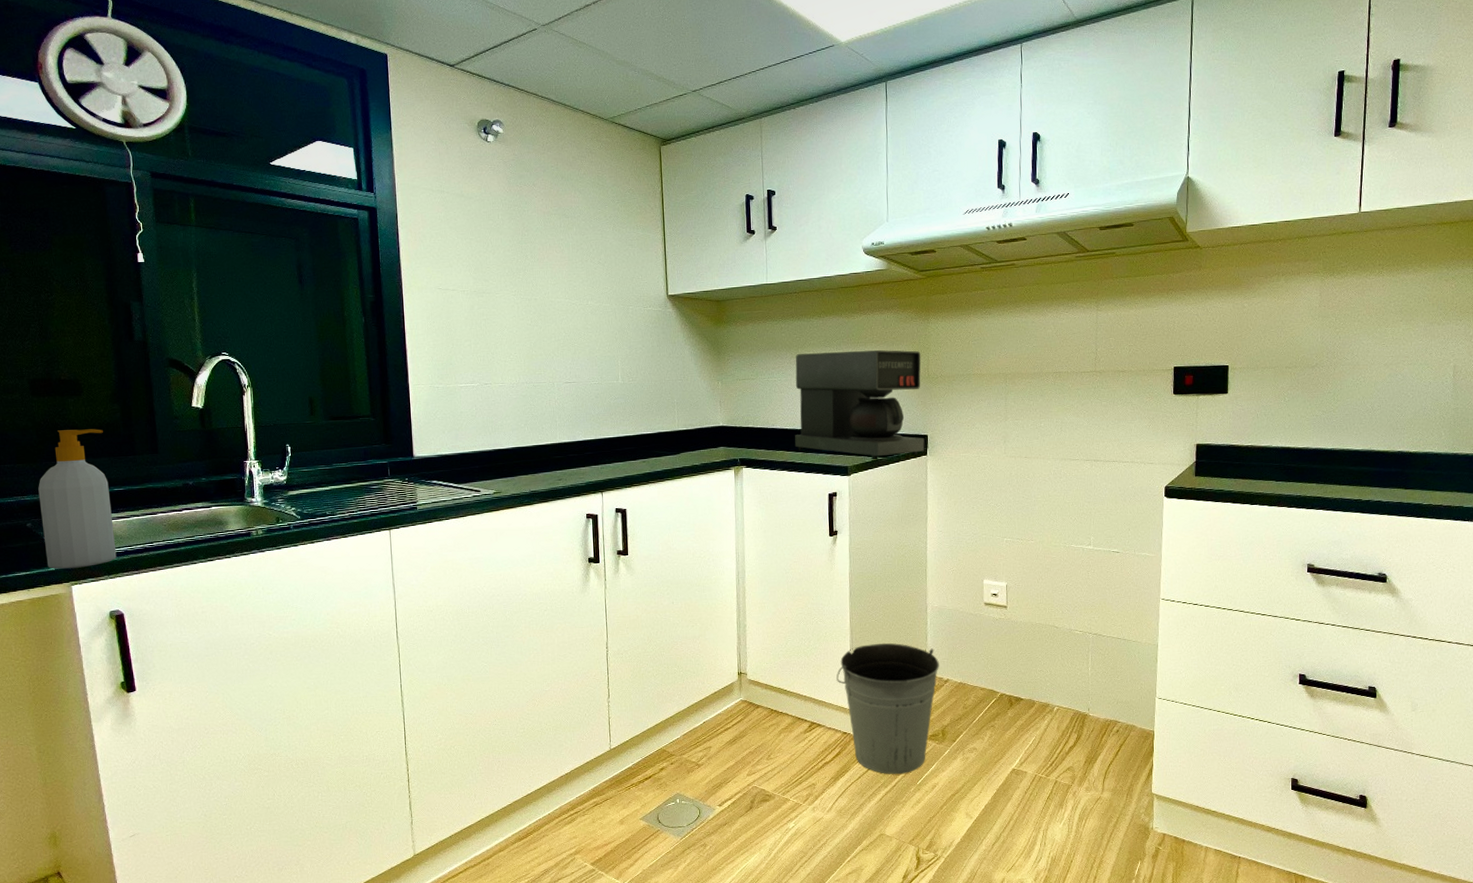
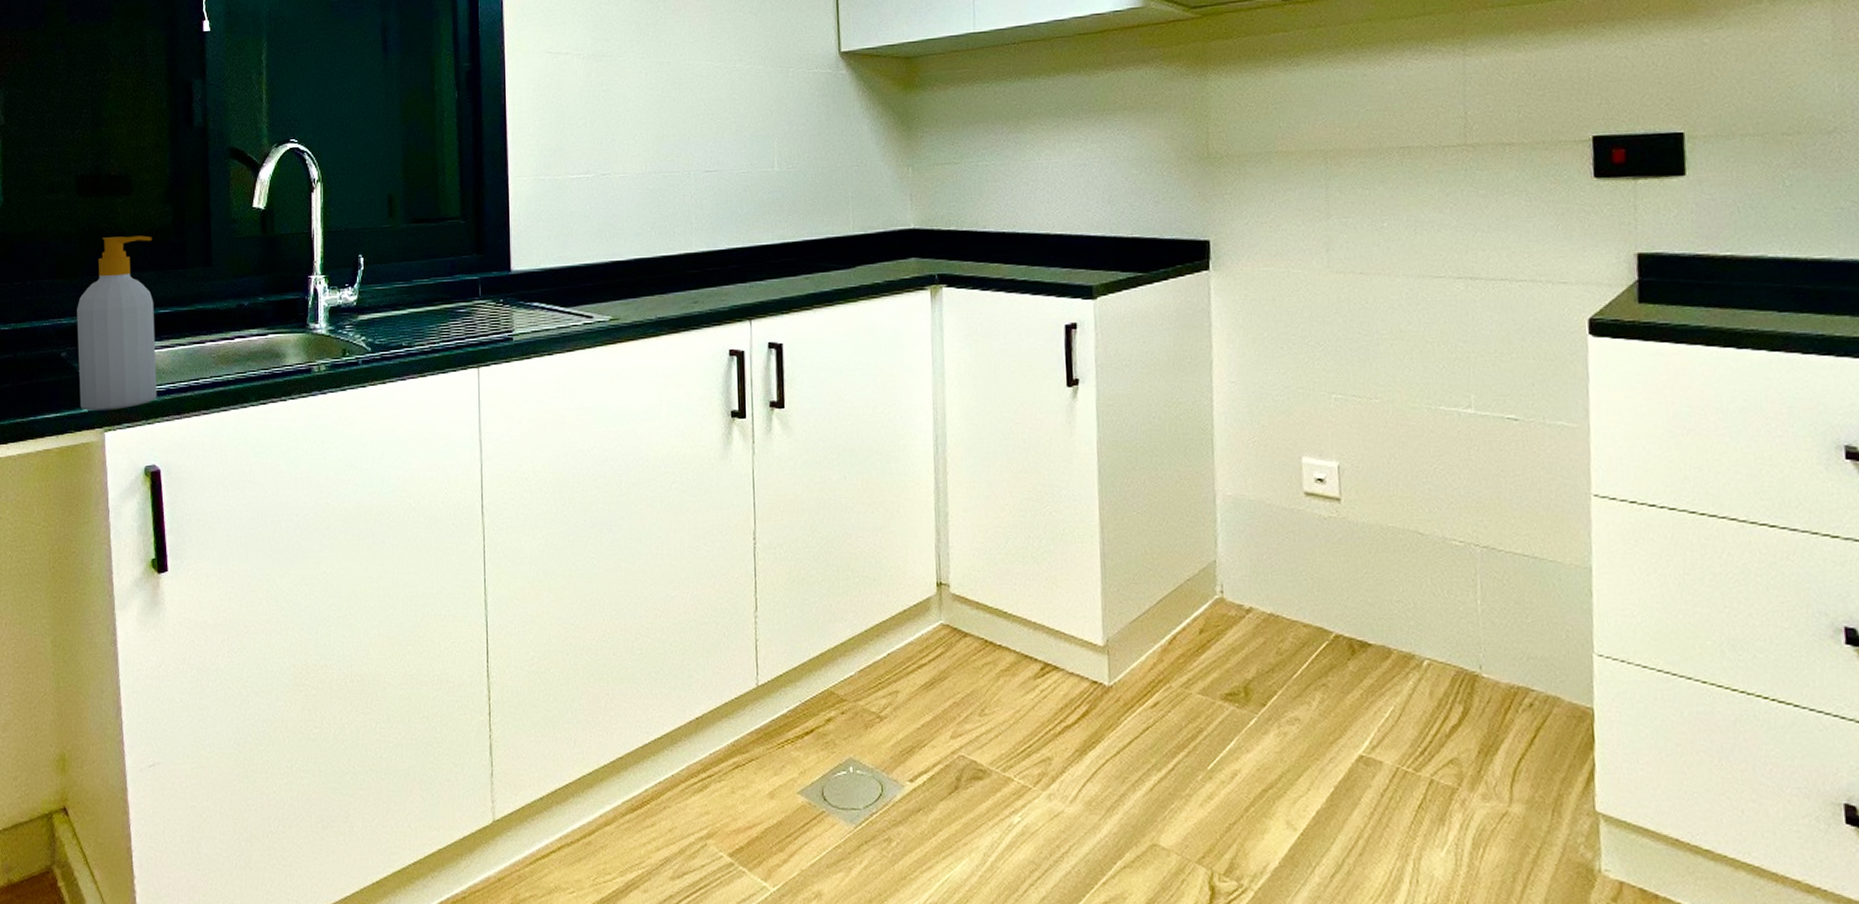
coffee maker: present [795,350,925,460] -> none [1015,119,1206,277]
bucket: present [836,642,939,774] -> none [1080,547,1237,751]

